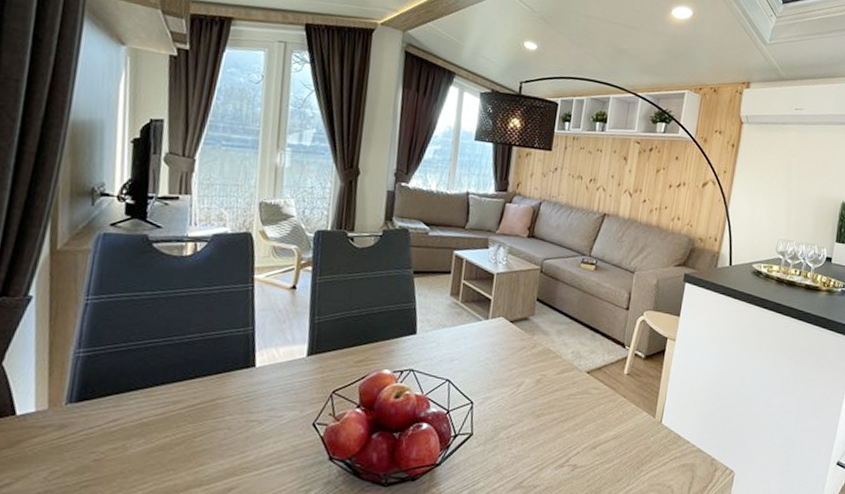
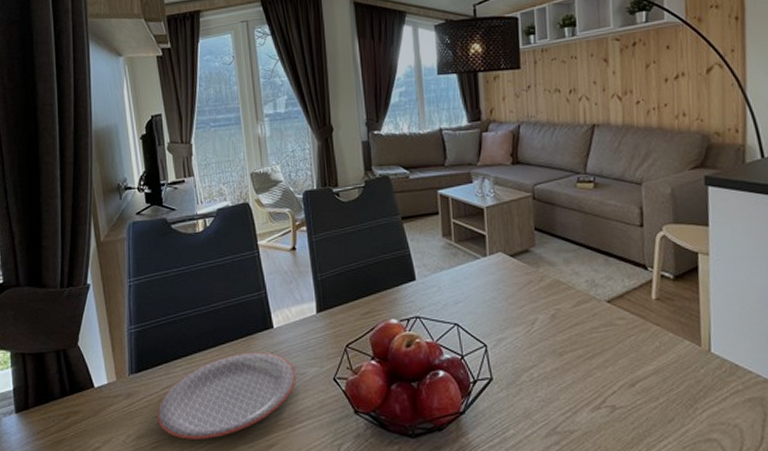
plate: none [95,390,272,480] -> present [157,352,296,439]

